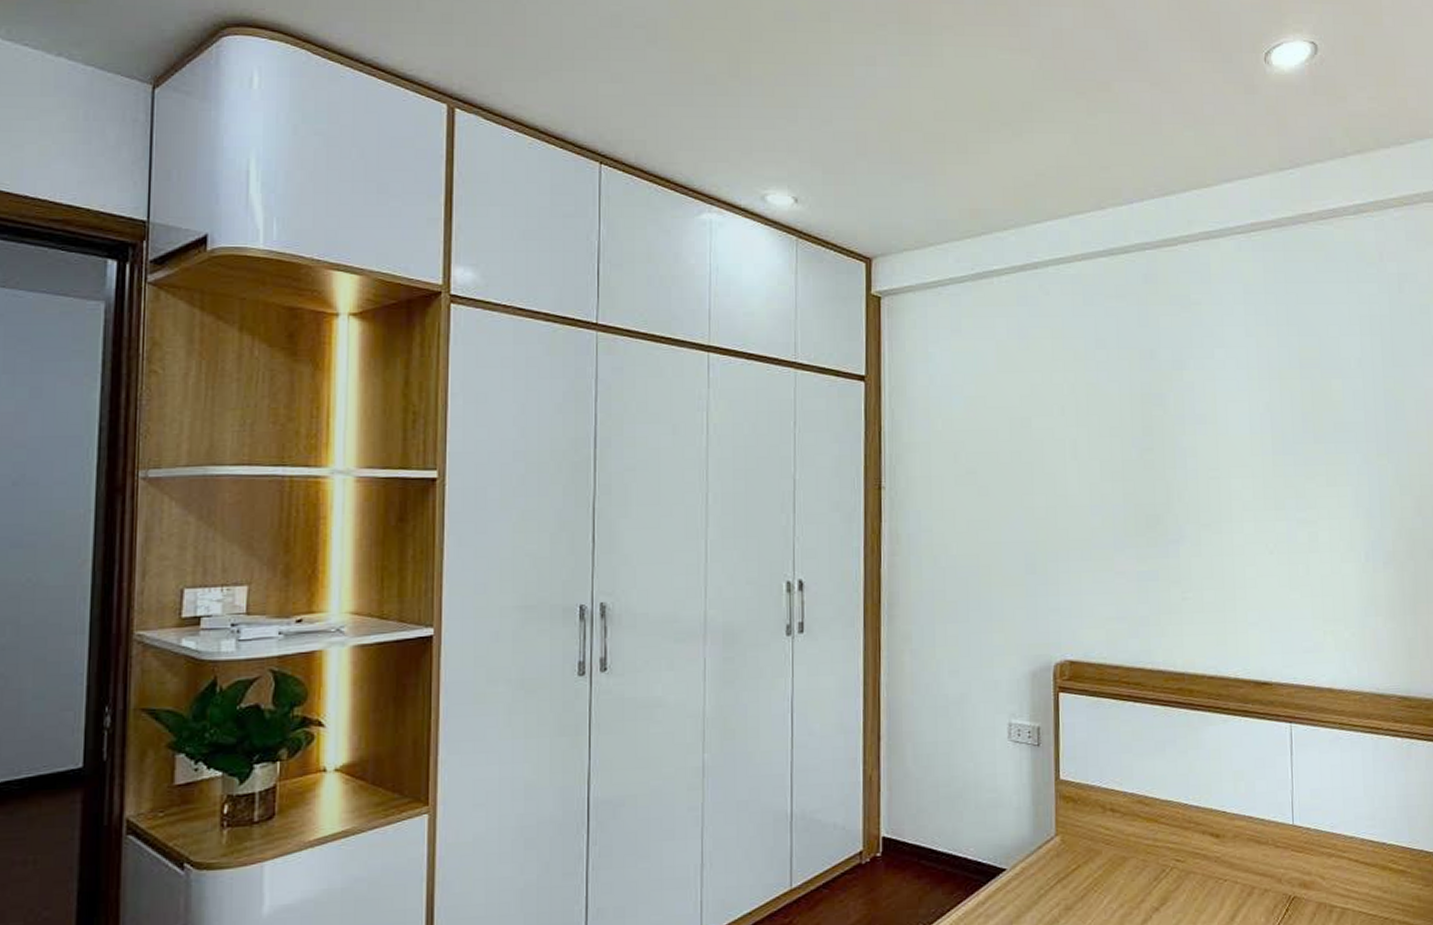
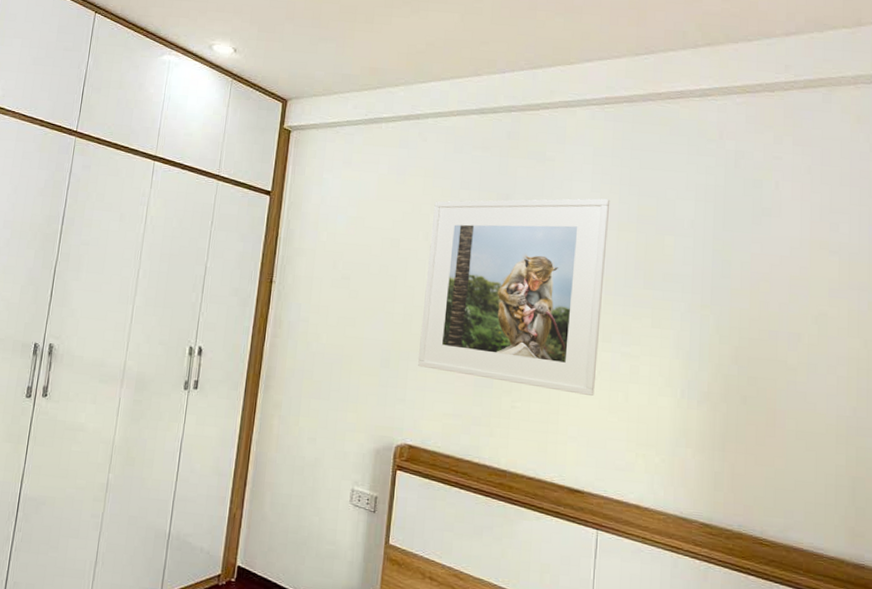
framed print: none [1067,344,1272,574] -> present [417,198,610,397]

